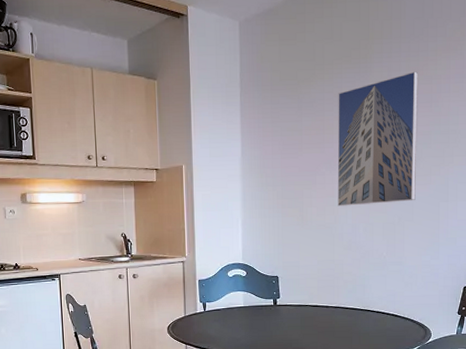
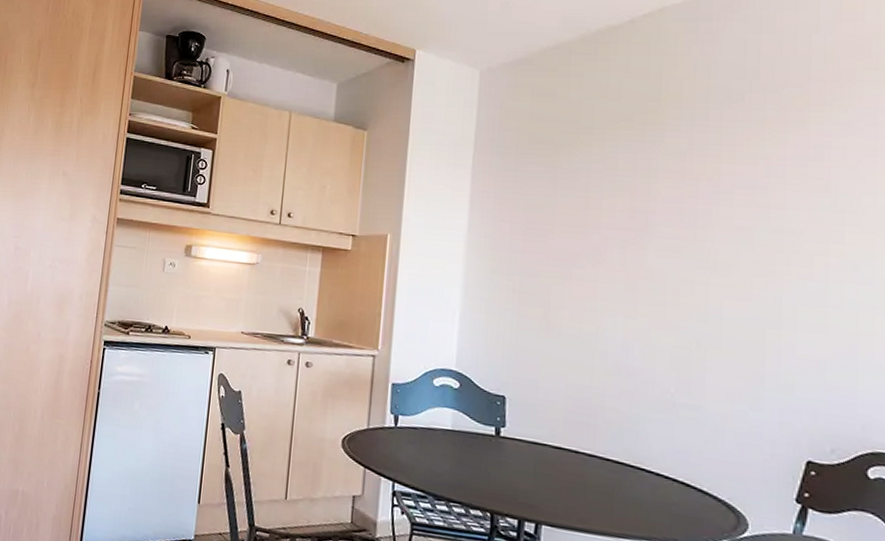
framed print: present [337,71,418,206] -> none [601,146,734,321]

